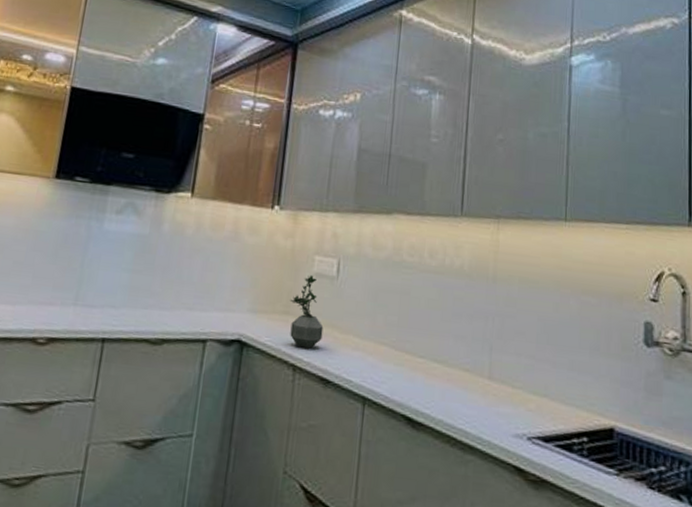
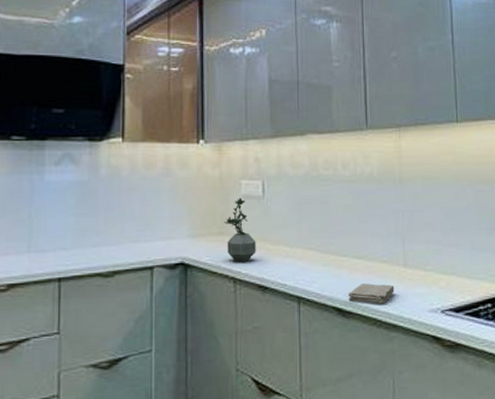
washcloth: none [421,392,475,420] -> present [349,284,394,304]

